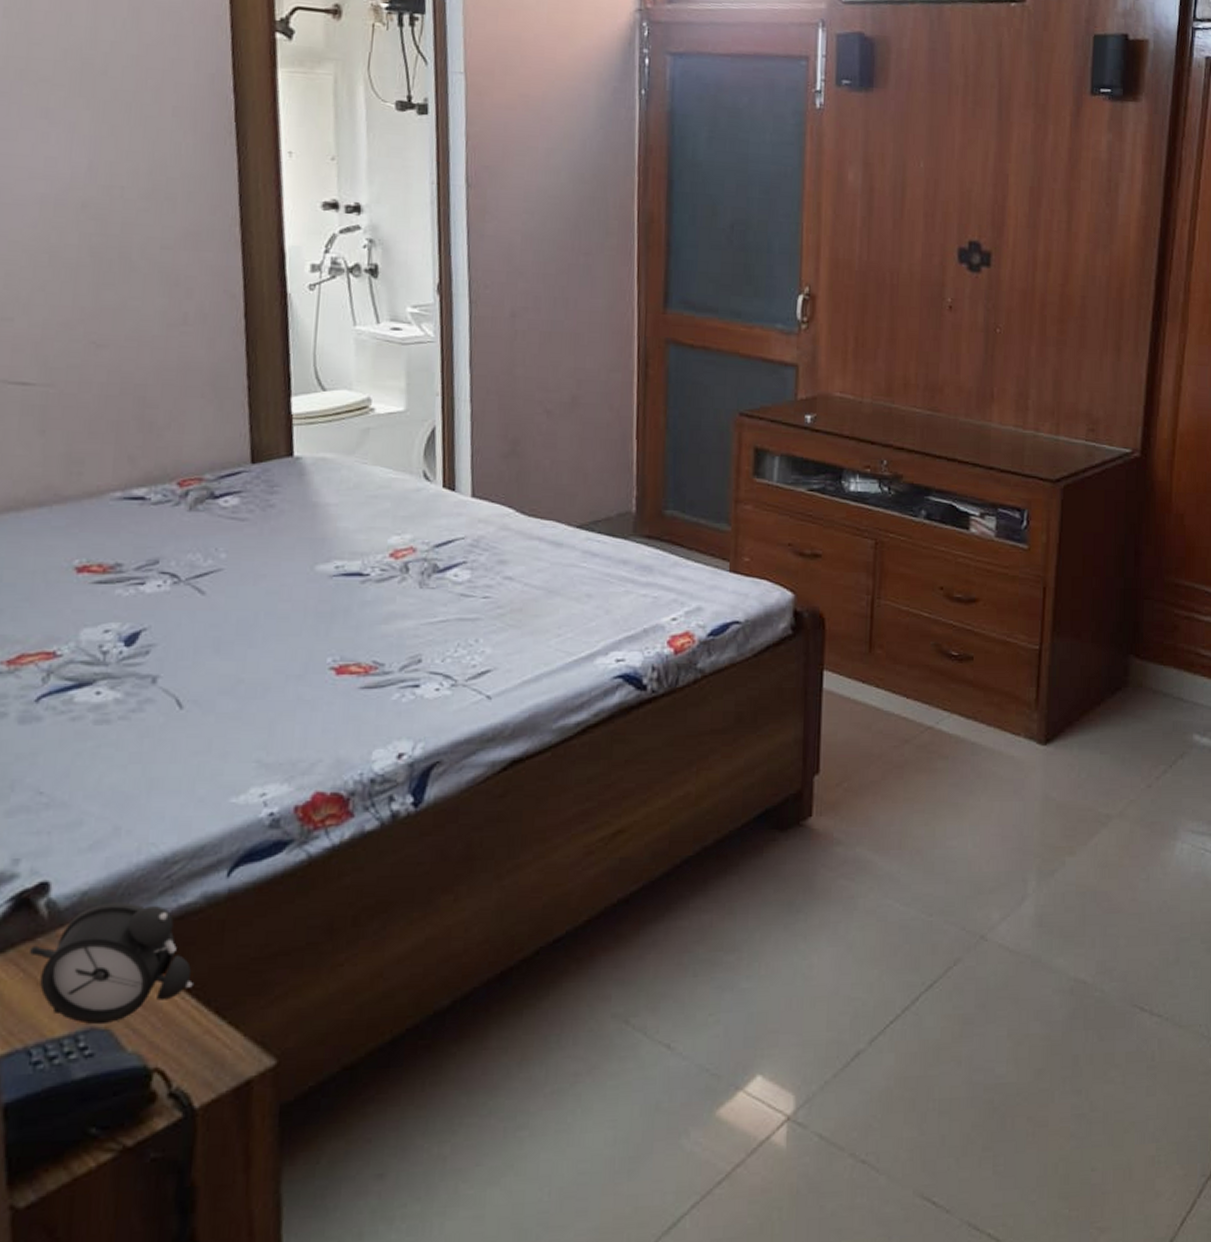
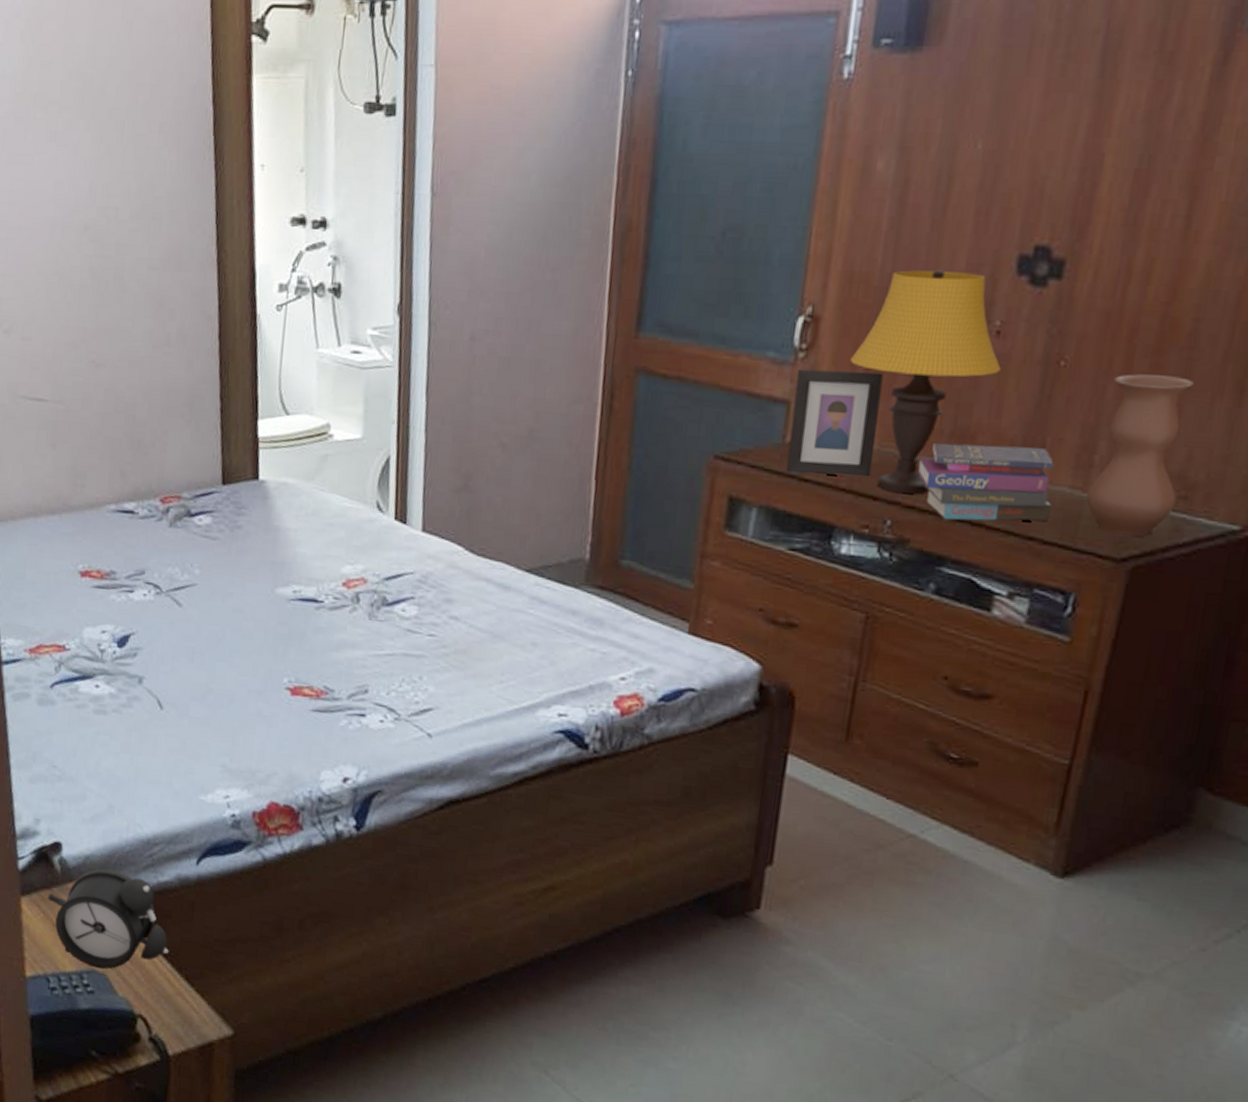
picture frame: none [799,338,869,426] -> present [786,369,884,478]
table lamp: none [842,258,955,439] -> present [850,269,1001,496]
books: none [902,395,1003,458] -> present [916,442,1054,522]
vase: none [1027,337,1087,463] -> present [1086,374,1194,538]

